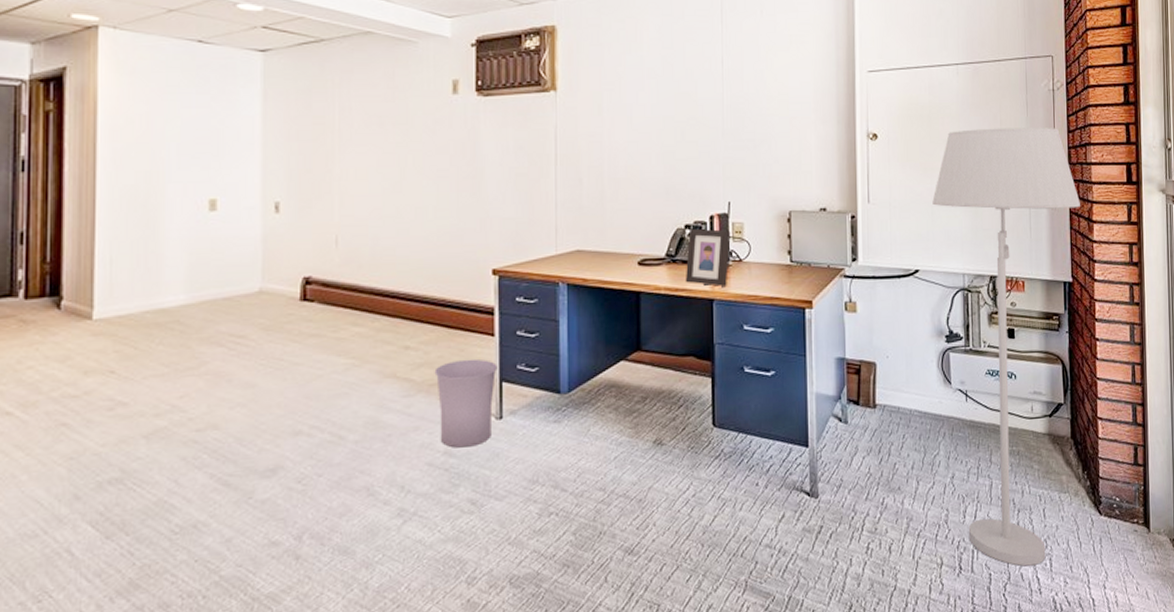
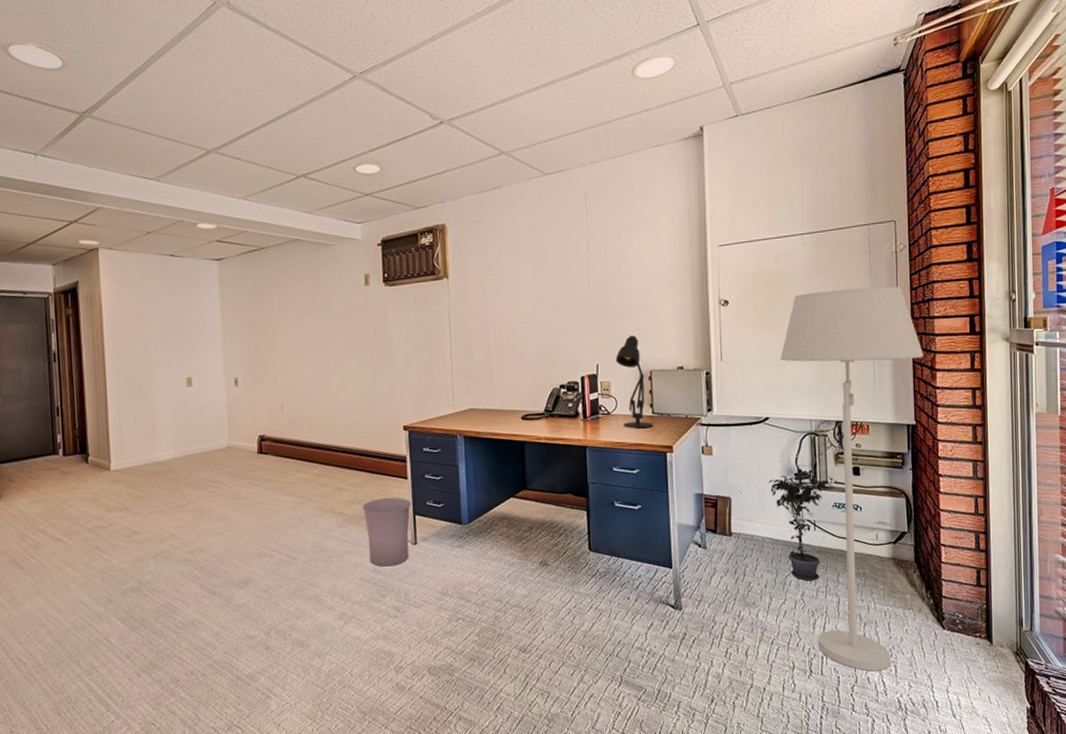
picture frame: present [685,228,731,287] -> none [561,387,600,436]
desk lamp: none [750,170,791,280] -> present [615,335,654,429]
potted plant: none [918,331,986,462] -> present [769,470,833,581]

